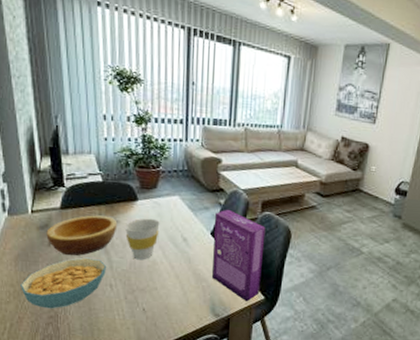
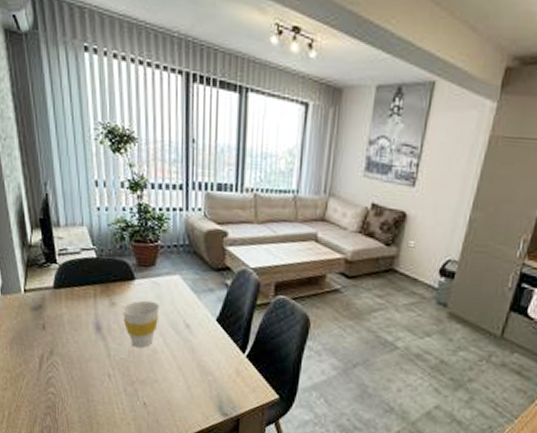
cereal bowl: present [21,257,106,309] -> none [17,343,103,398]
bowl: present [46,215,118,256] -> none [40,295,114,341]
cereal box: present [212,209,266,302] -> none [219,291,280,401]

